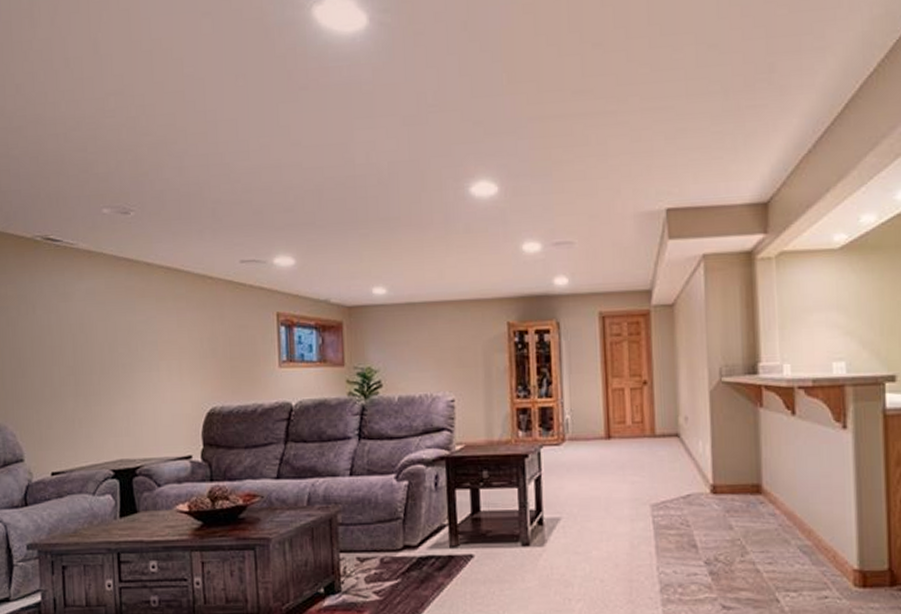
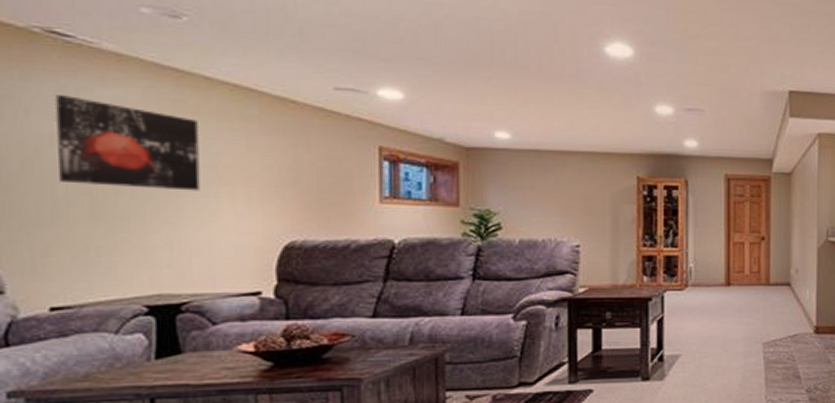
wall art: none [51,291,147,367] -> present [55,95,200,191]

